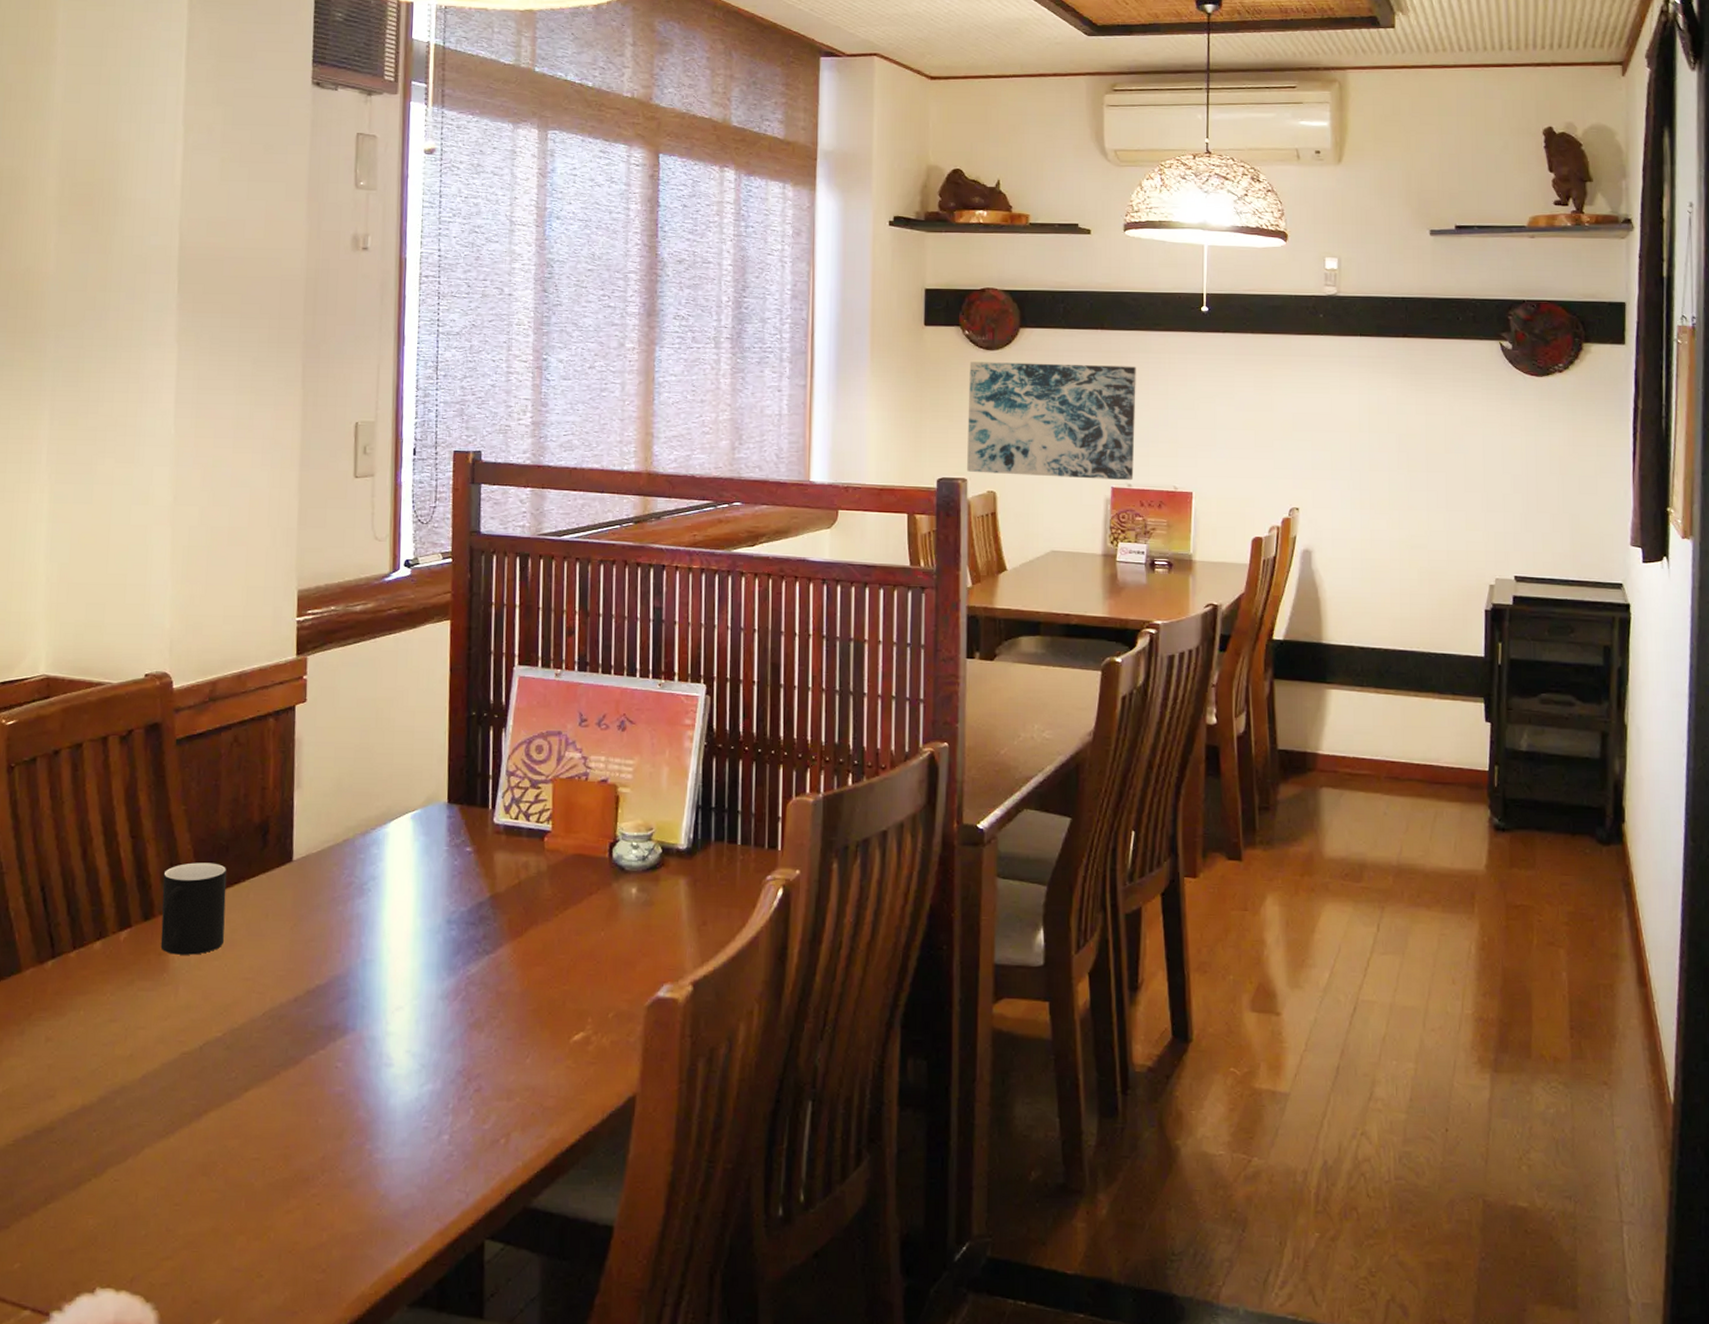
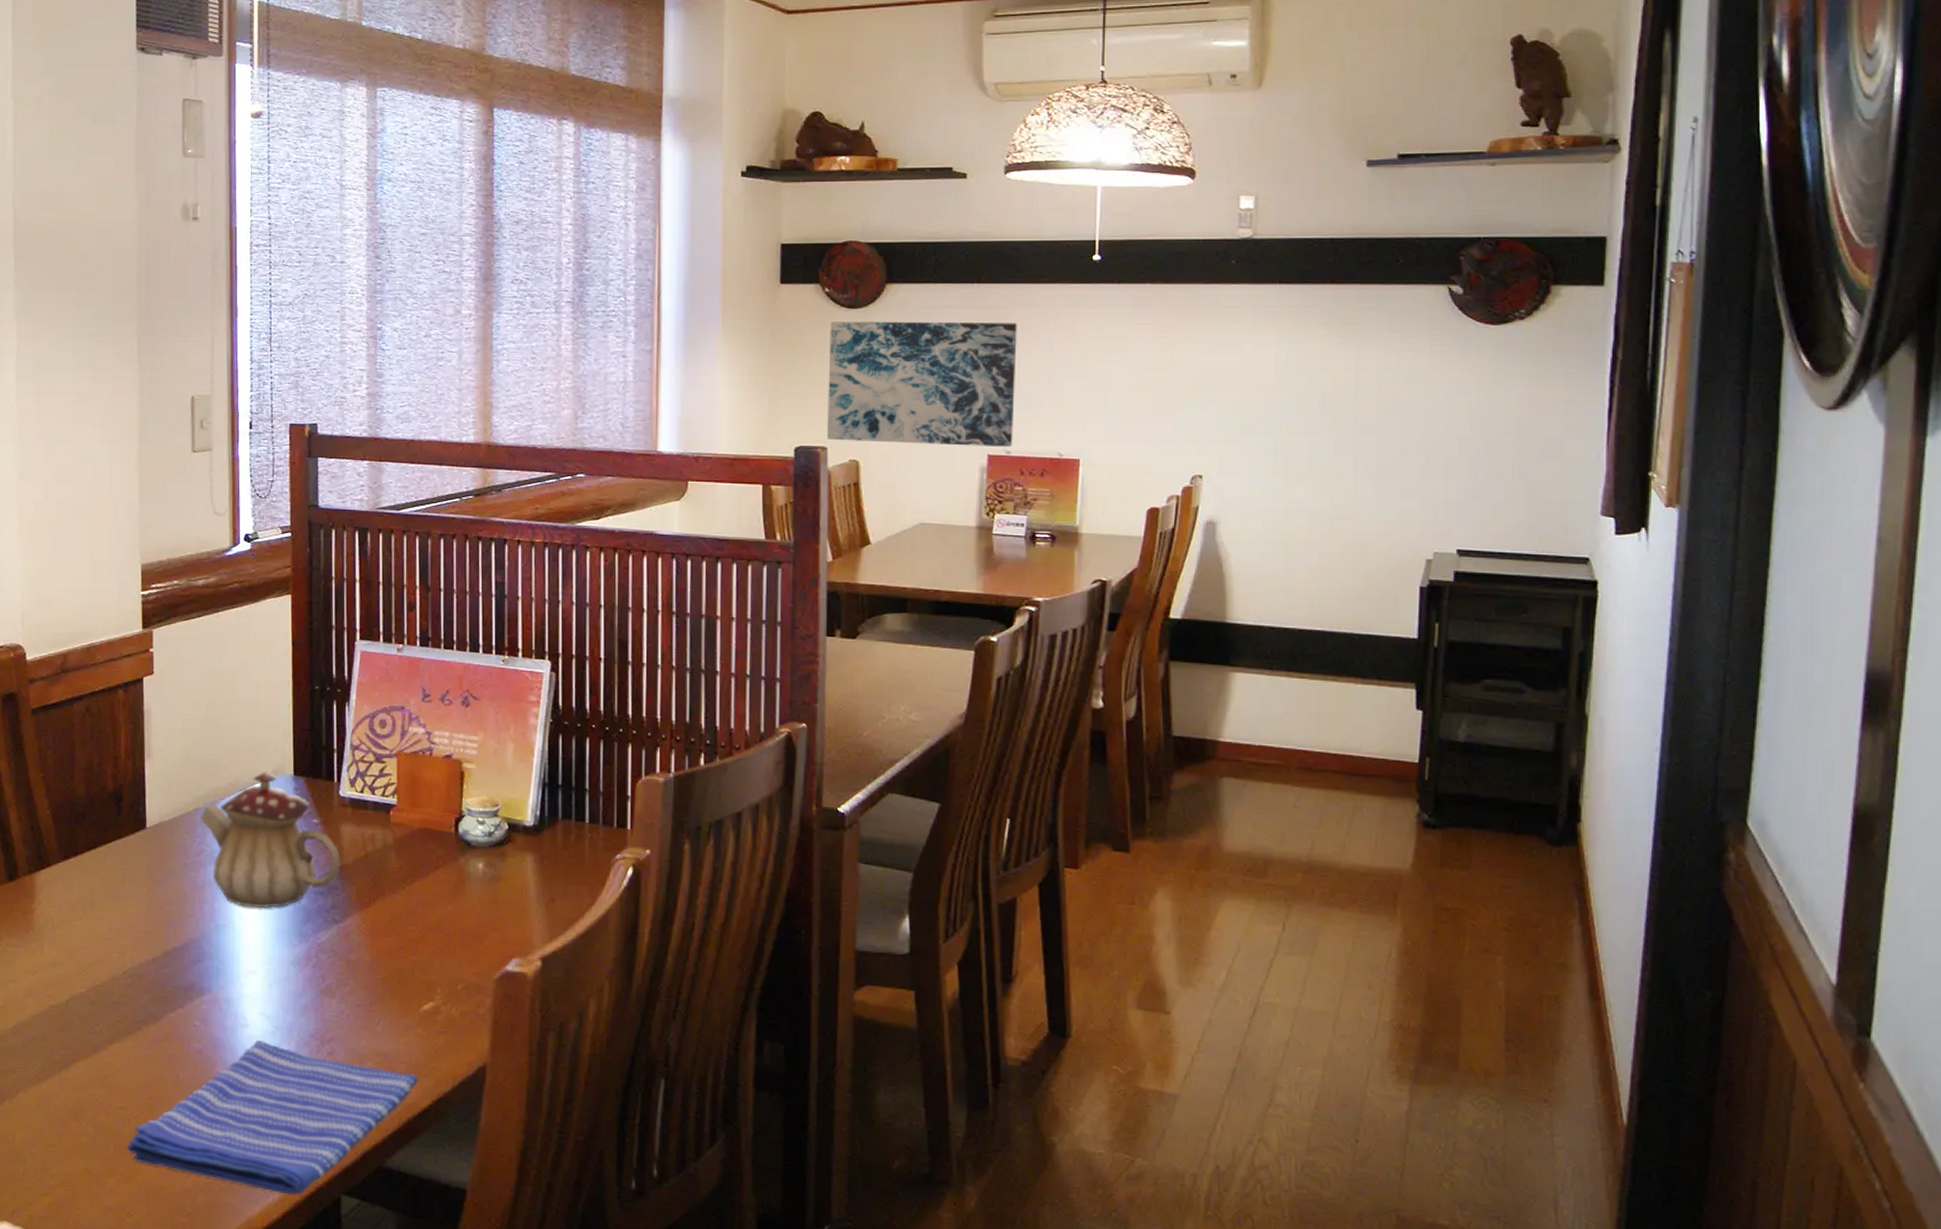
cup: present [160,862,227,955] -> none [25,827,85,915]
dish towel: none [259,1080,567,1243] -> present [126,1040,418,1195]
teapot: none [348,800,493,941] -> present [199,772,341,908]

